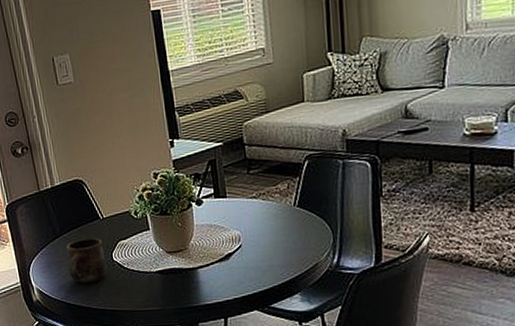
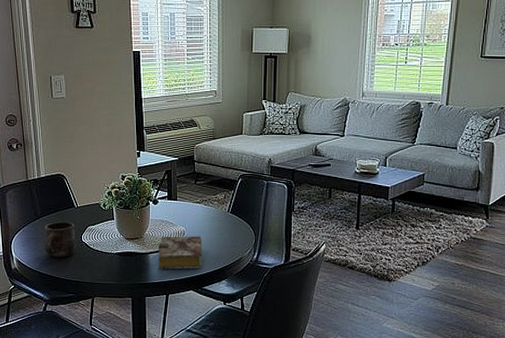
book: none [208,240,268,287] -> present [158,236,203,269]

